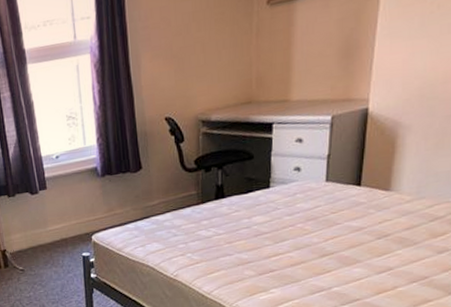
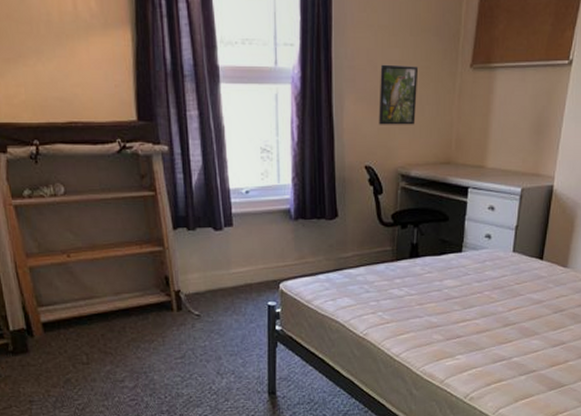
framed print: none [174,14,213,77] -> present [379,64,419,125]

